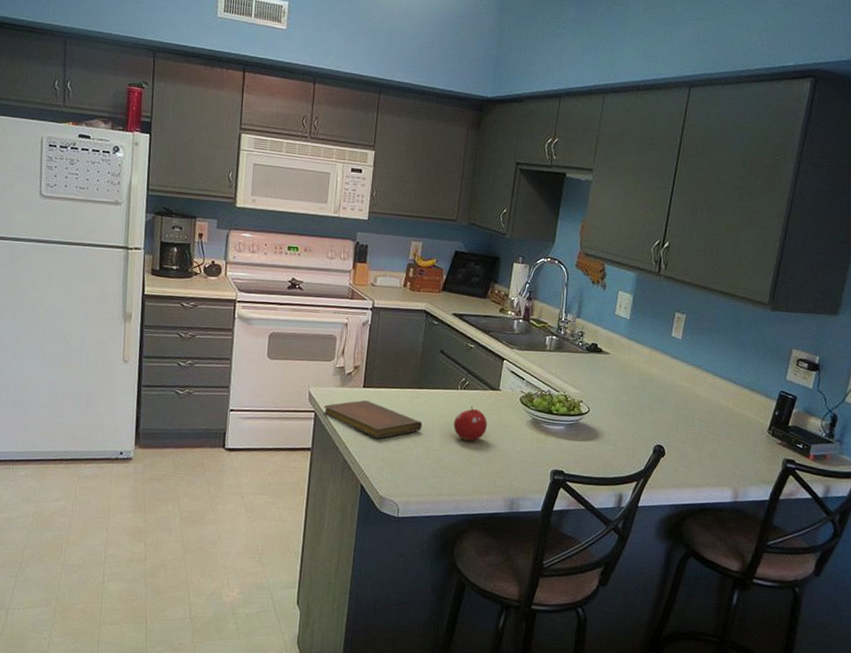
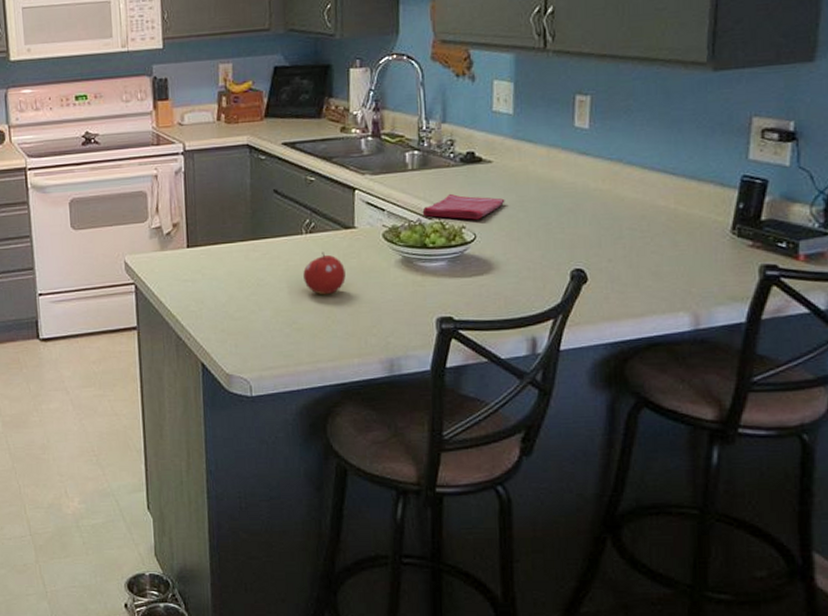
notebook: present [323,400,423,439] -> none [144,262,265,306]
dish towel: none [552,373,615,397] -> present [422,193,505,220]

